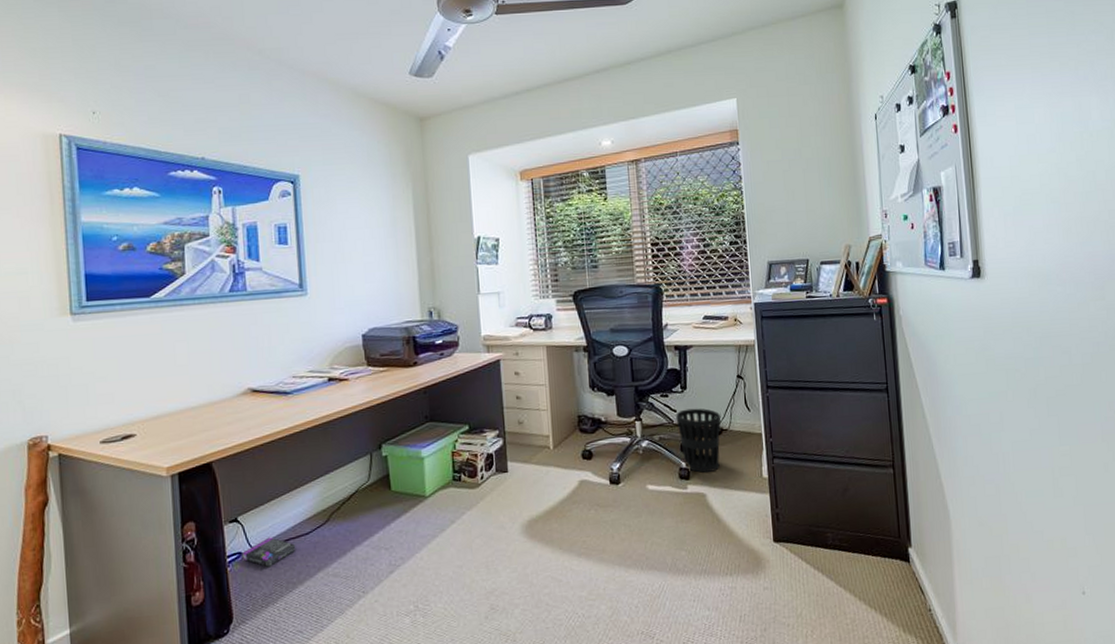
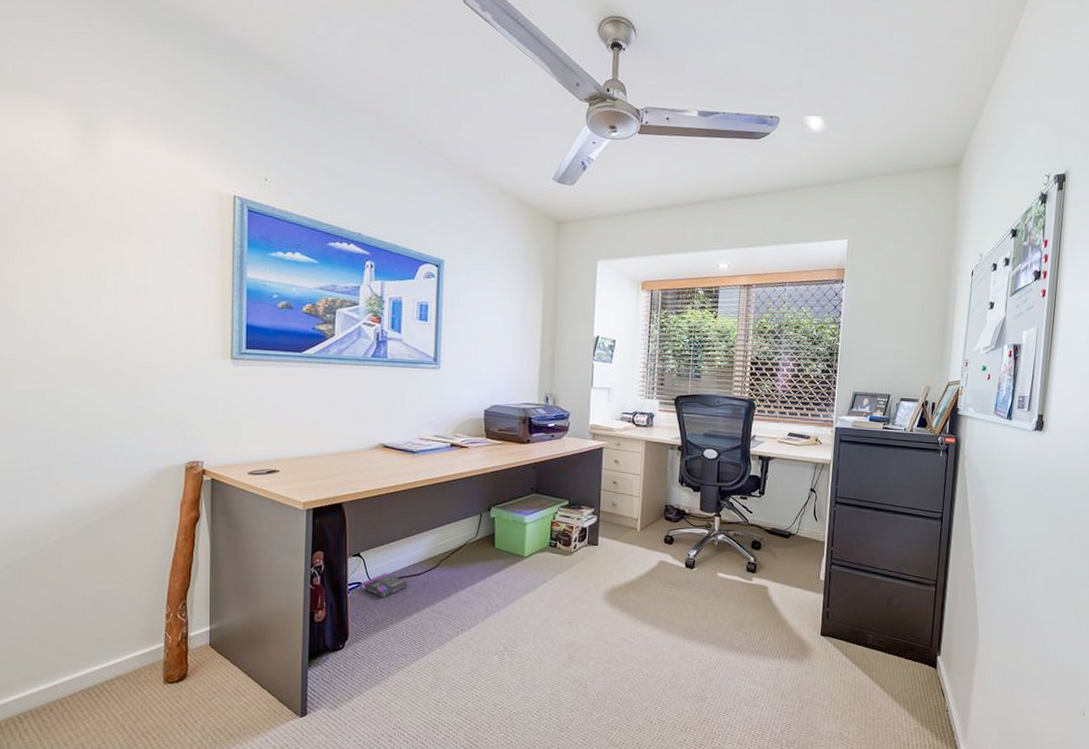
wastebasket: present [676,408,722,473] -> none [751,512,791,569]

